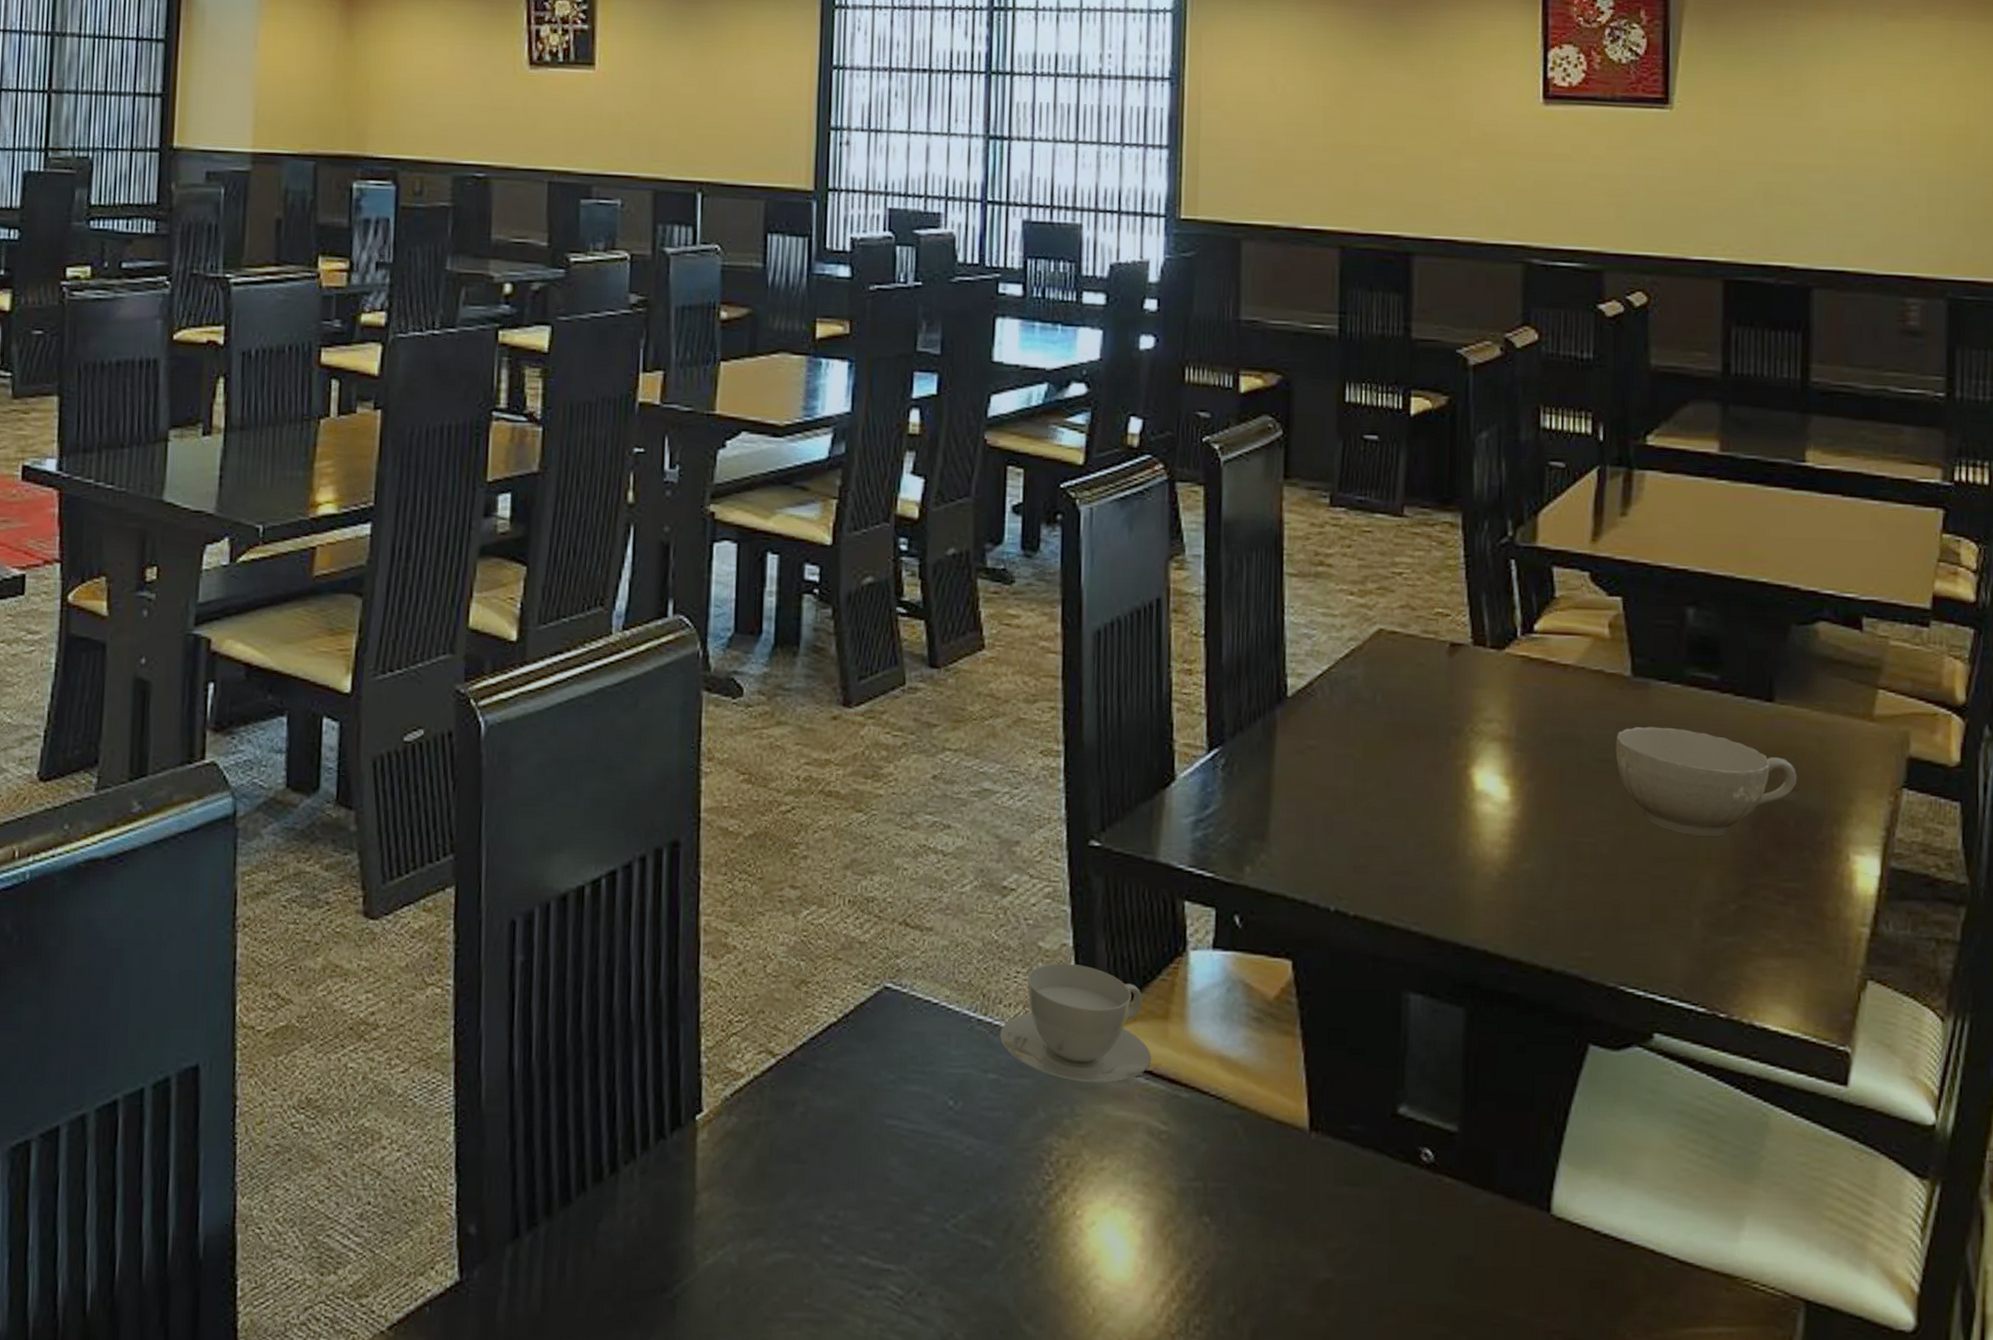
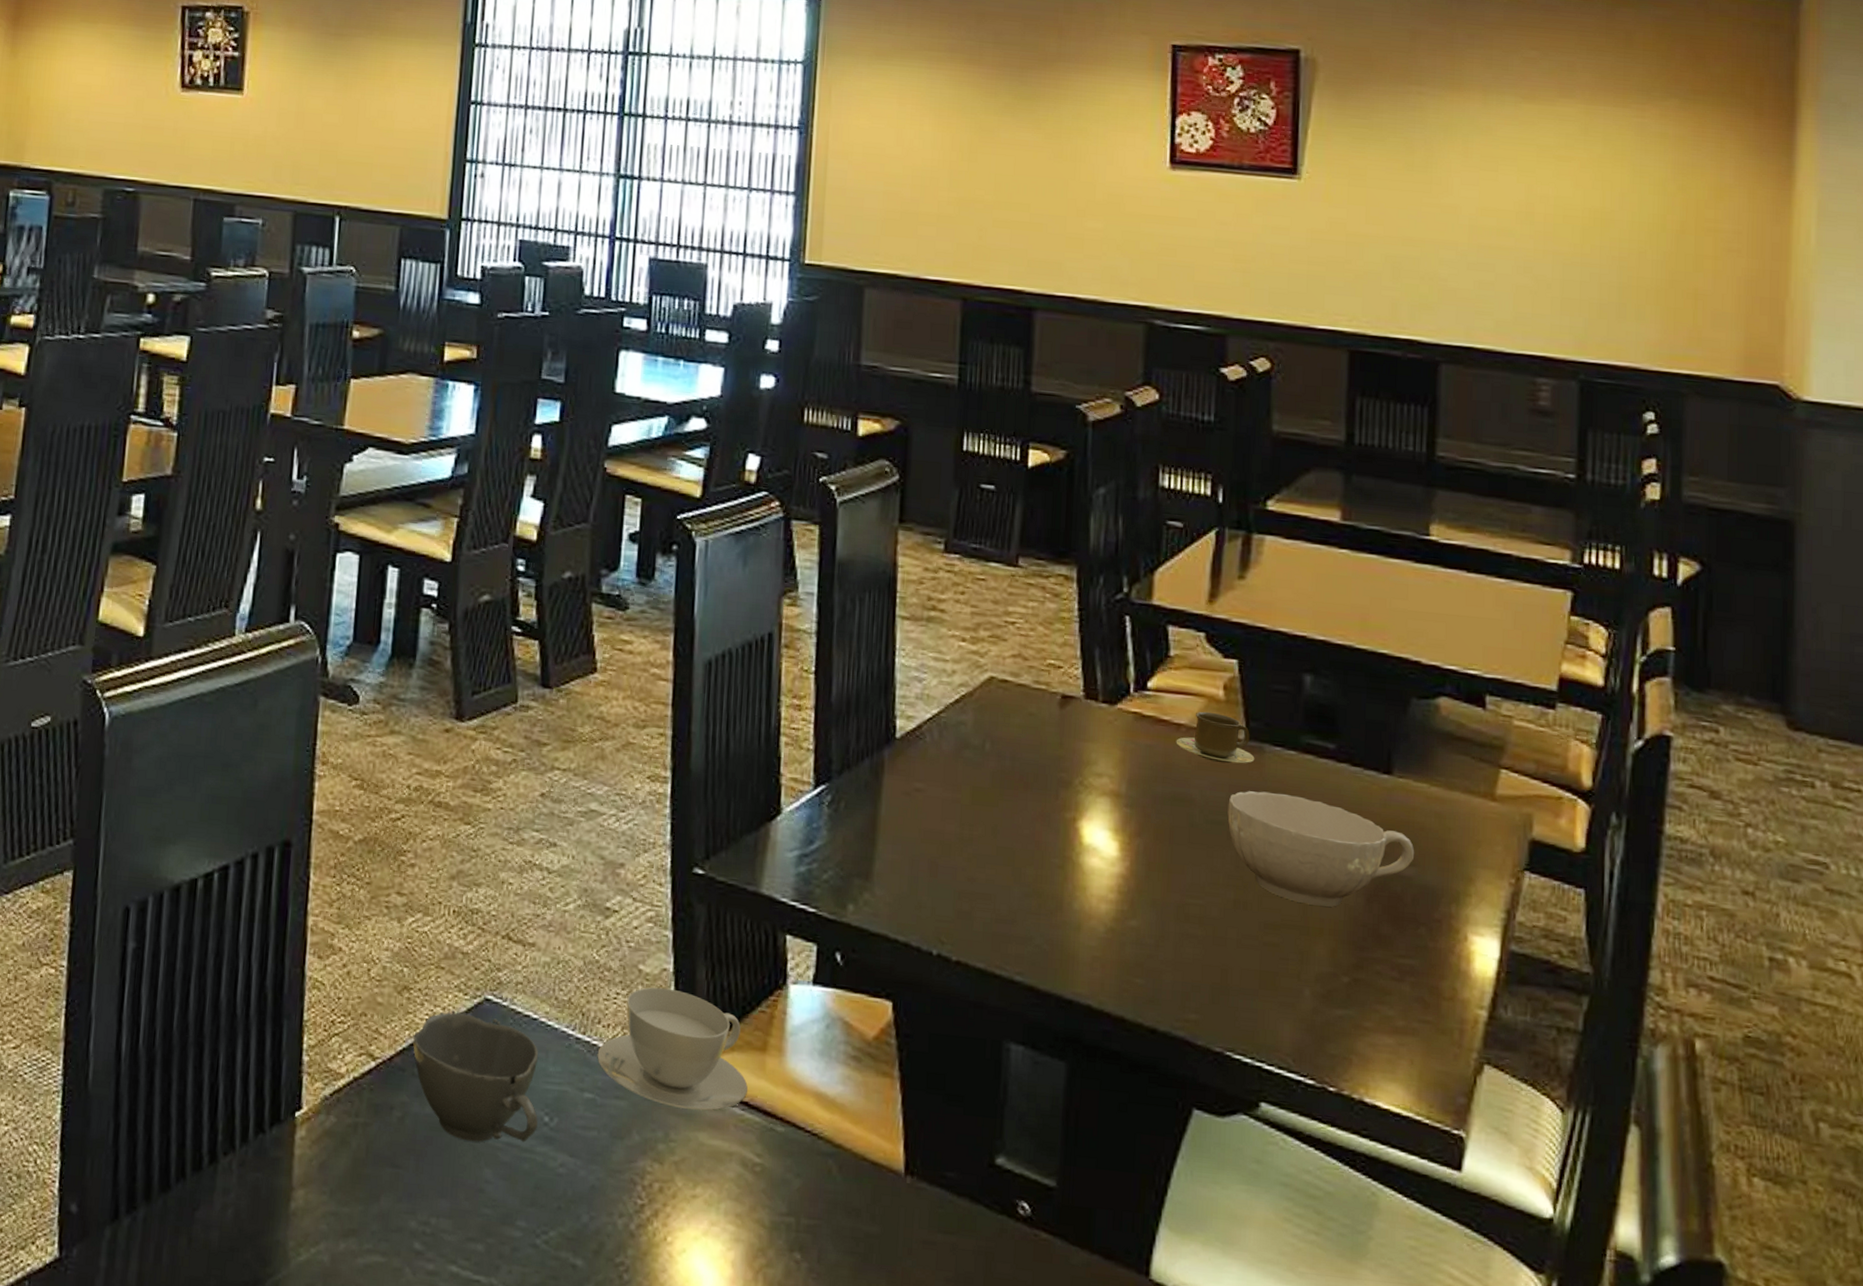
teacup: none [812,1000,942,1132] -> present [412,1009,538,1142]
cup and saucer: none [1563,650,1641,701] -> present [1176,711,1255,764]

